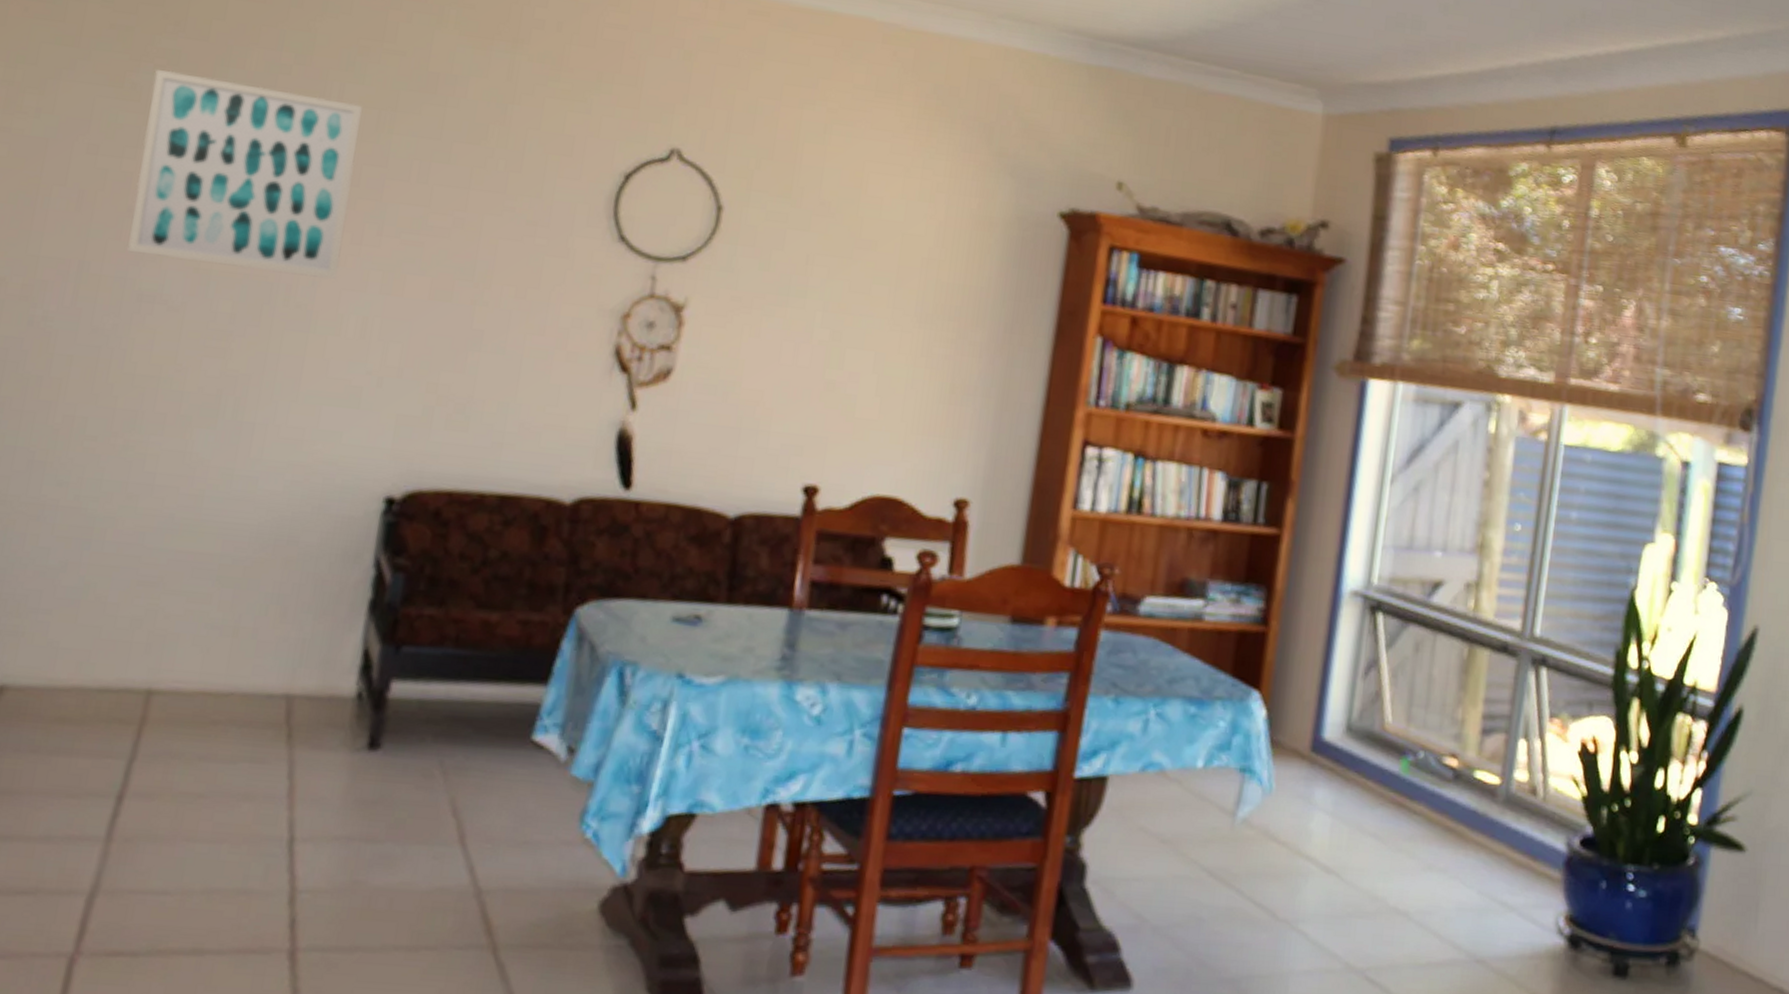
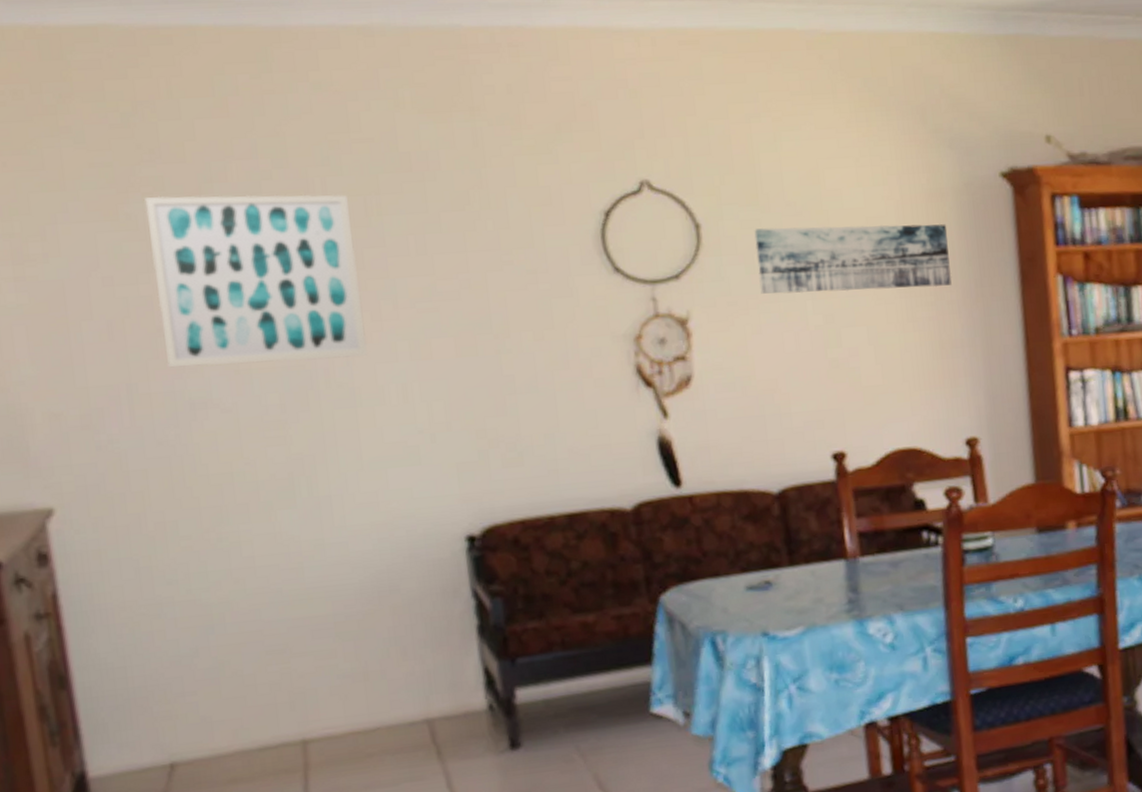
wall art: none [769,222,988,325] -> present [754,224,952,294]

